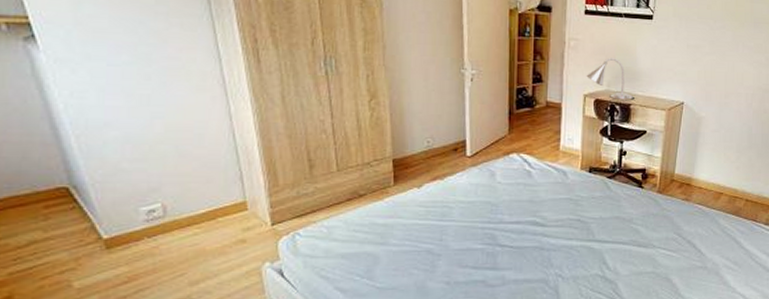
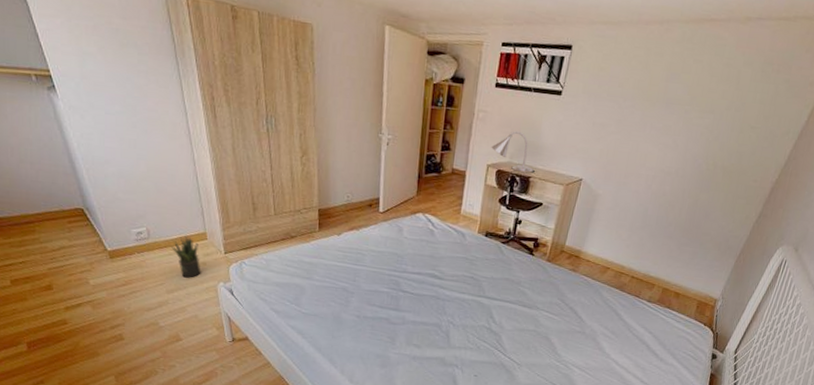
potted plant: none [197,209,239,262] -> present [171,236,201,278]

